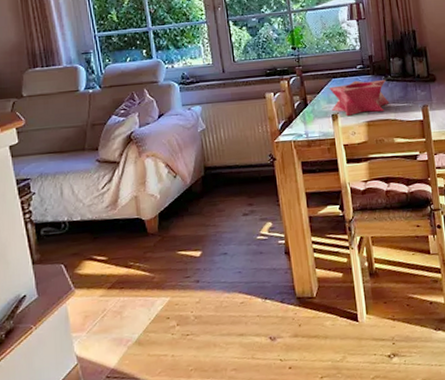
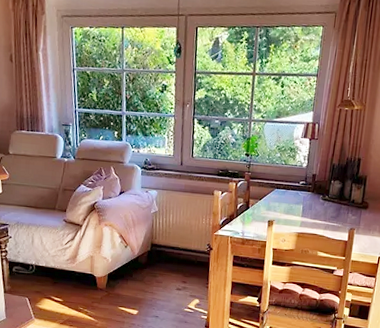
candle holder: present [328,80,390,117] -> none [269,194,323,226]

